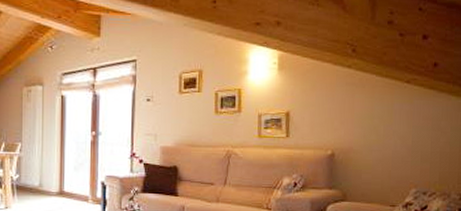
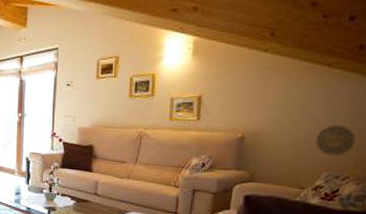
decorative plate: none [401,141,439,172] -> present [314,125,356,156]

